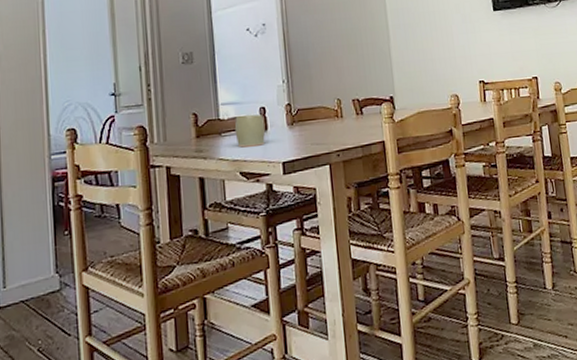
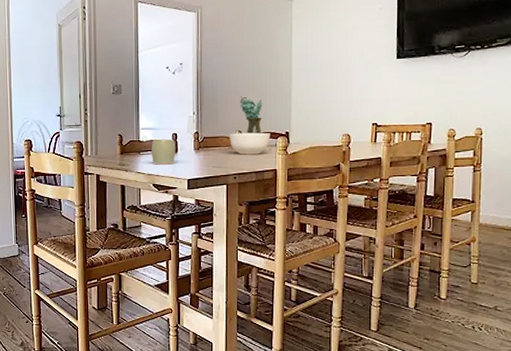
bowl: none [327,98,374,127] -> present [230,132,270,155]
vase: none [335,59,364,102] -> present [240,96,263,134]

